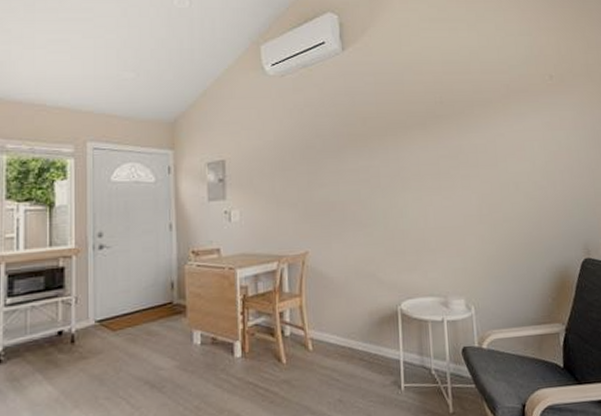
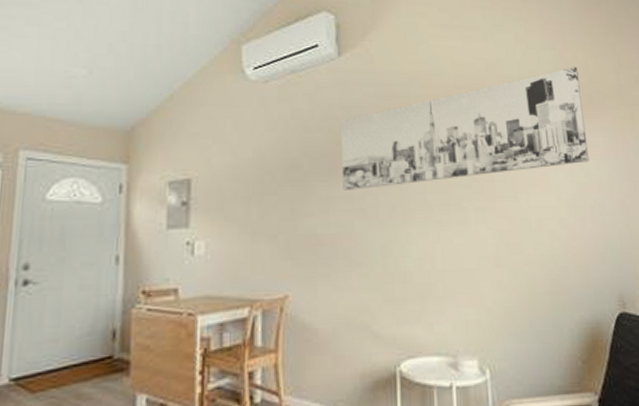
wall art: none [346,50,560,165] -> present [341,67,589,190]

